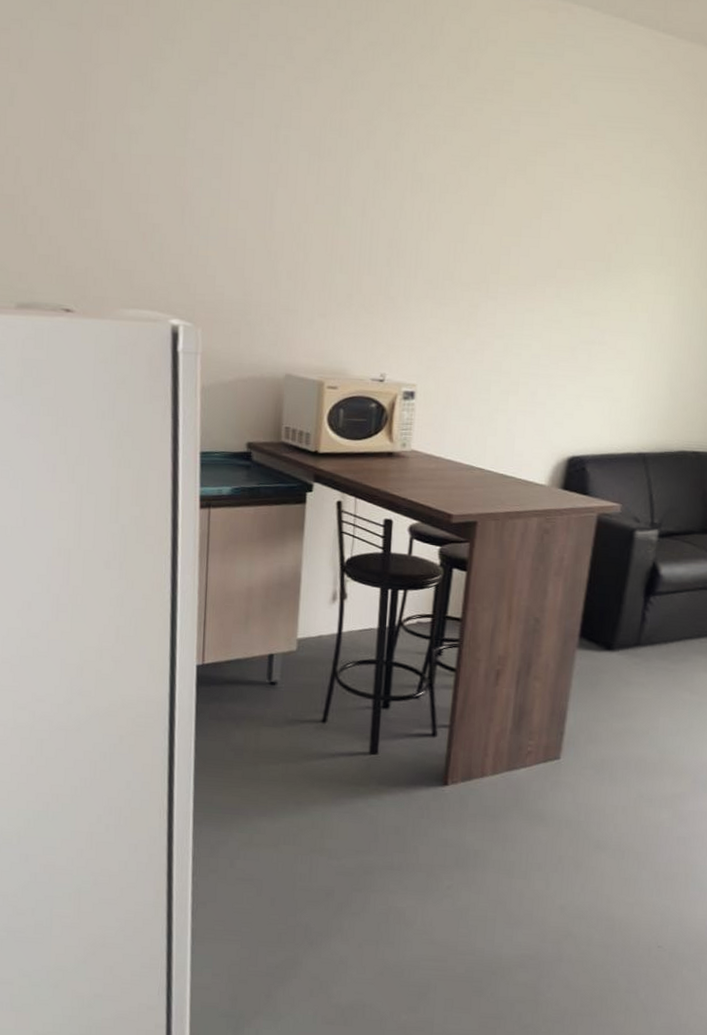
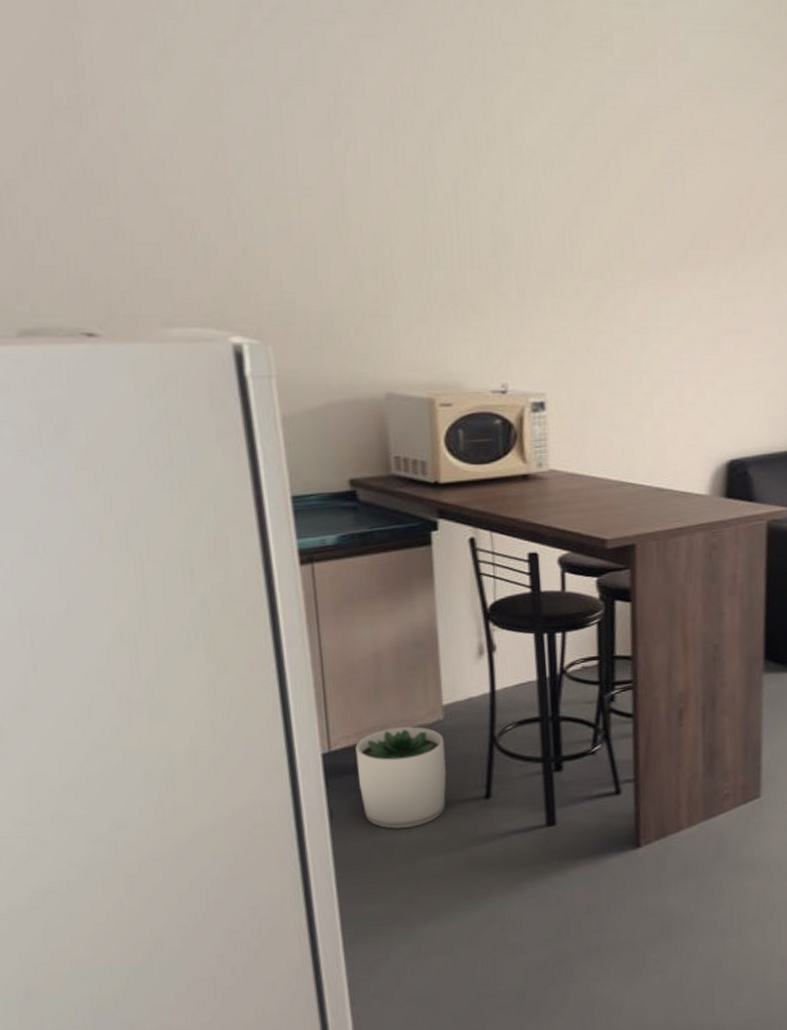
planter: none [222,651,295,737] -> present [355,726,446,829]

